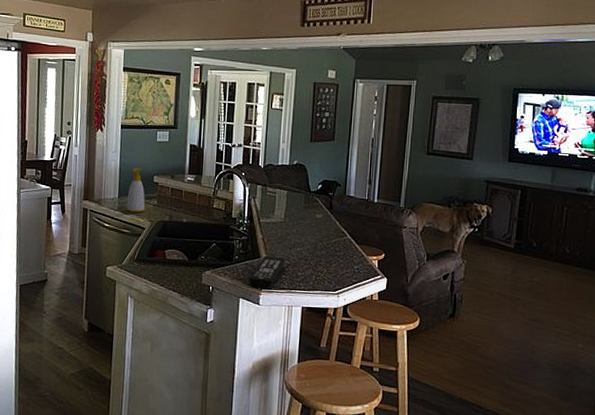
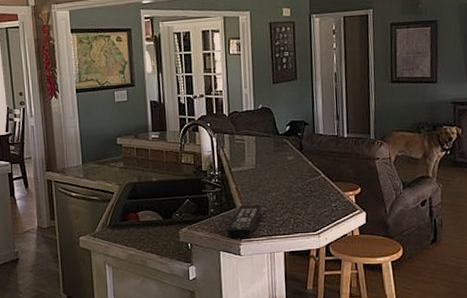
soap bottle: present [126,168,145,213] -> none [91,131,112,178]

